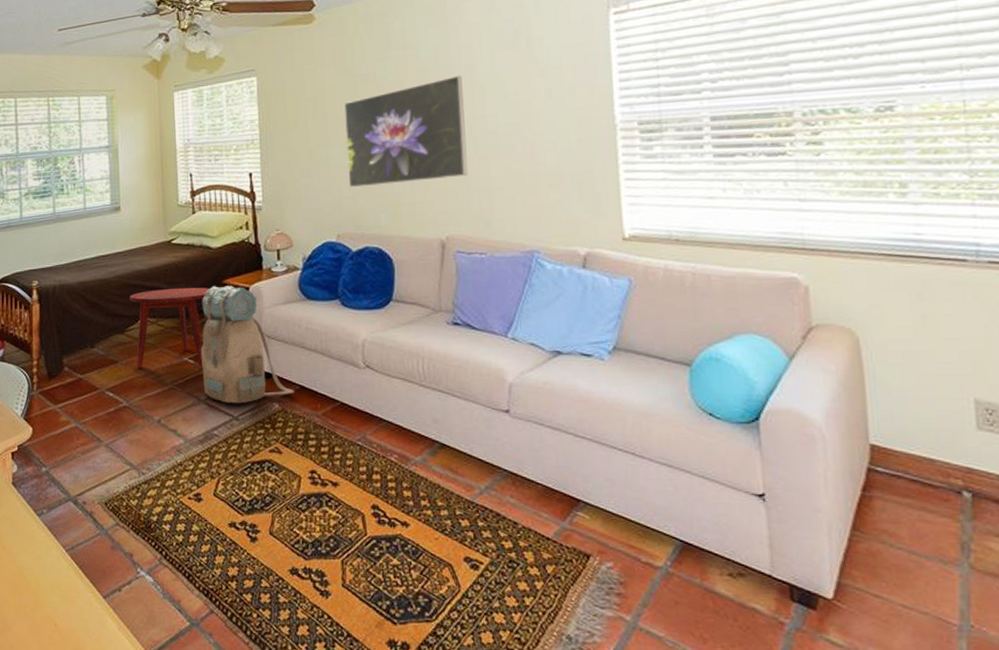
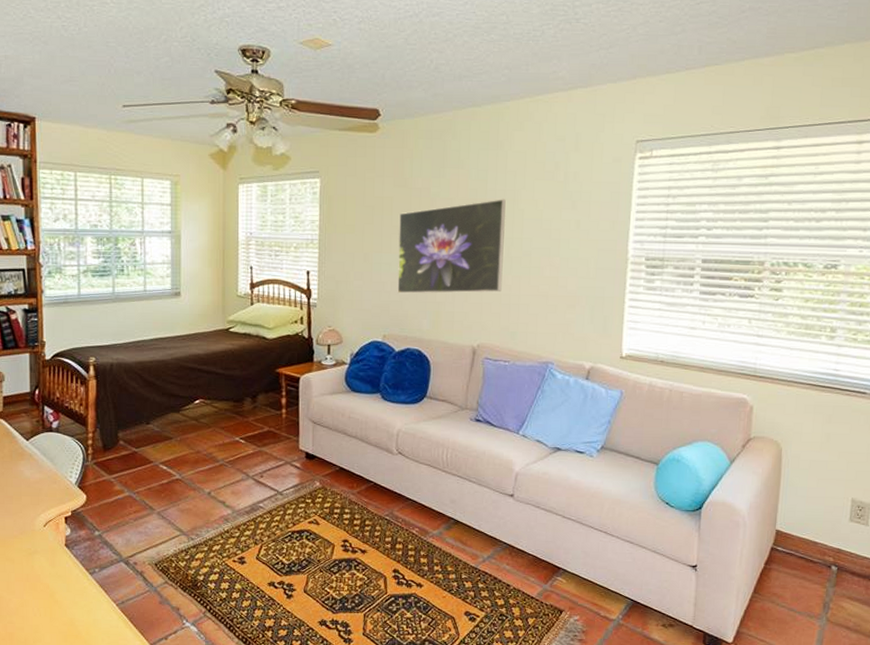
side table: present [130,287,211,368] -> none [186,373,264,447]
backpack: present [201,285,295,404] -> none [252,374,334,481]

